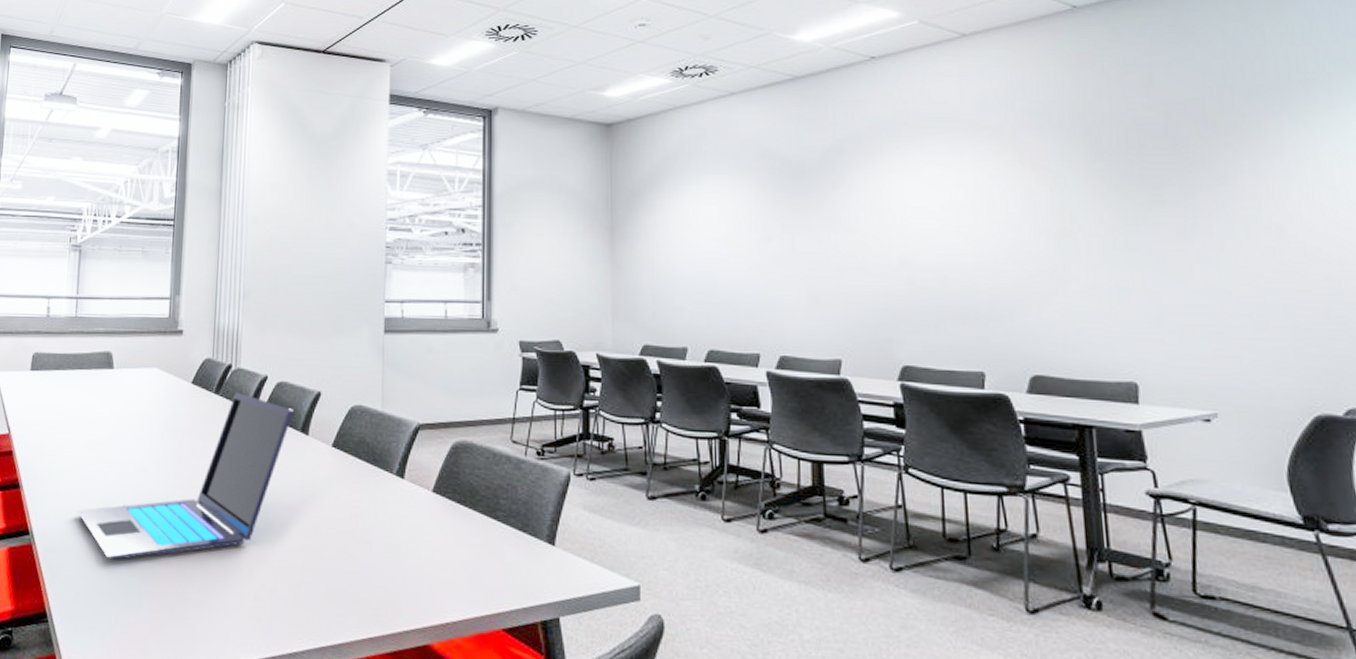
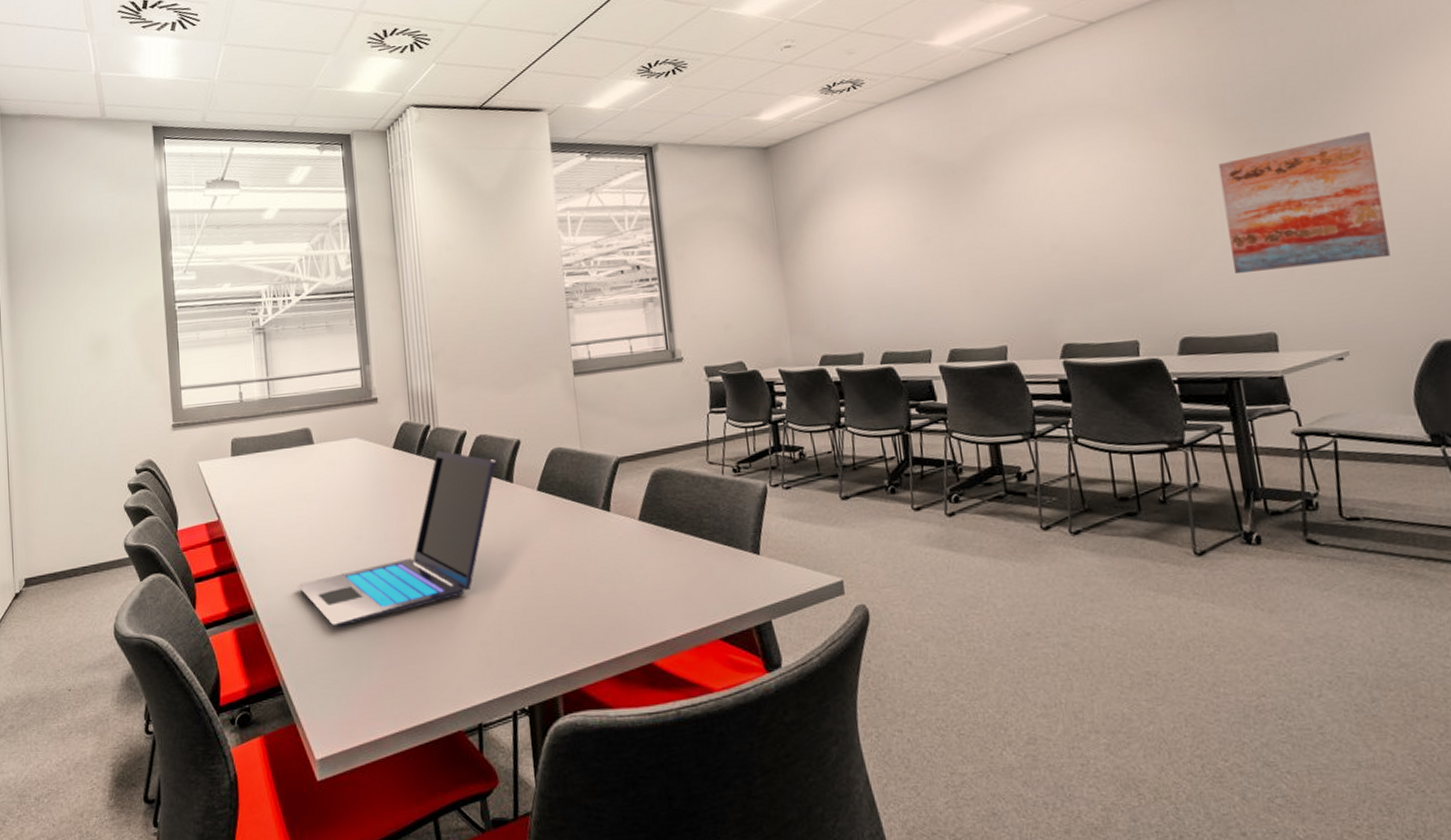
wall art: none [1087,180,1272,318] -> present [1217,131,1391,275]

